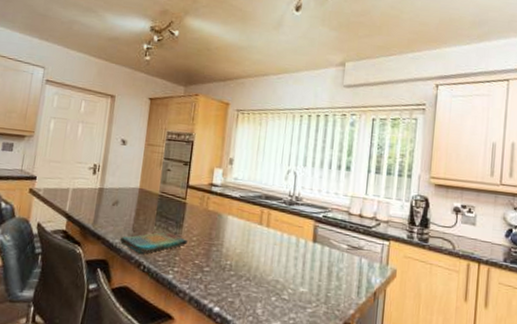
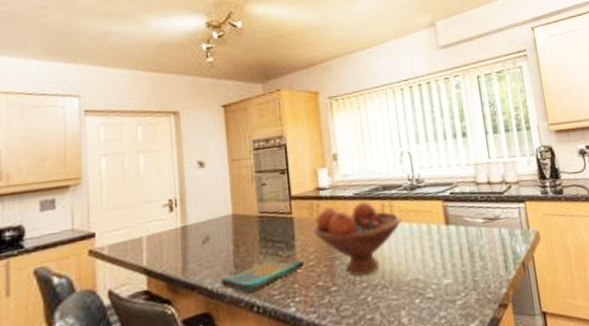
fruit bowl: none [200,201,275,266] -> present [314,201,402,277]

